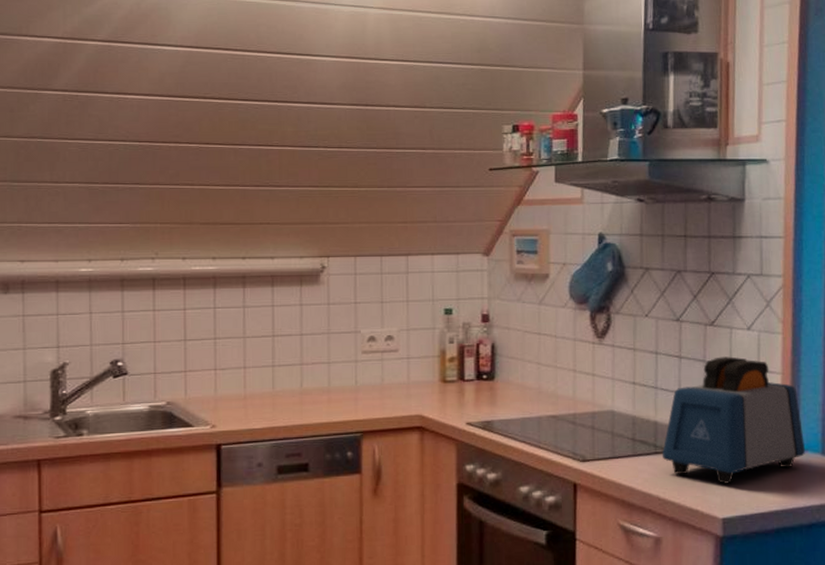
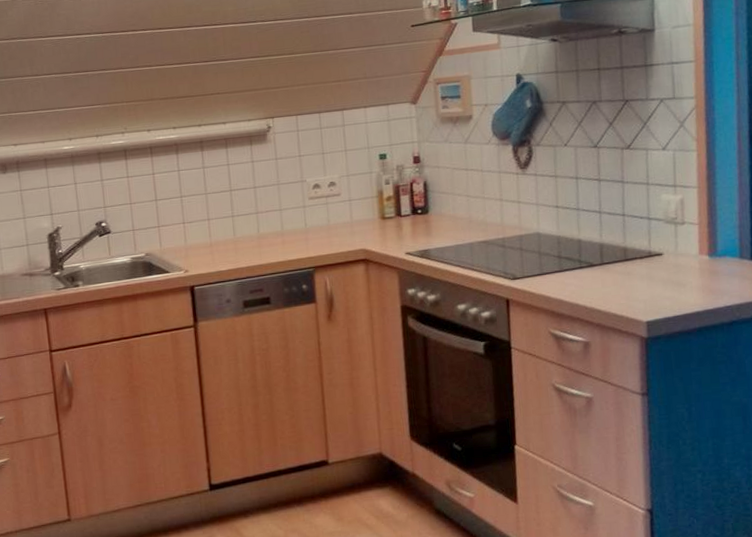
toaster: present [661,356,806,484] -> none [586,175,724,291]

